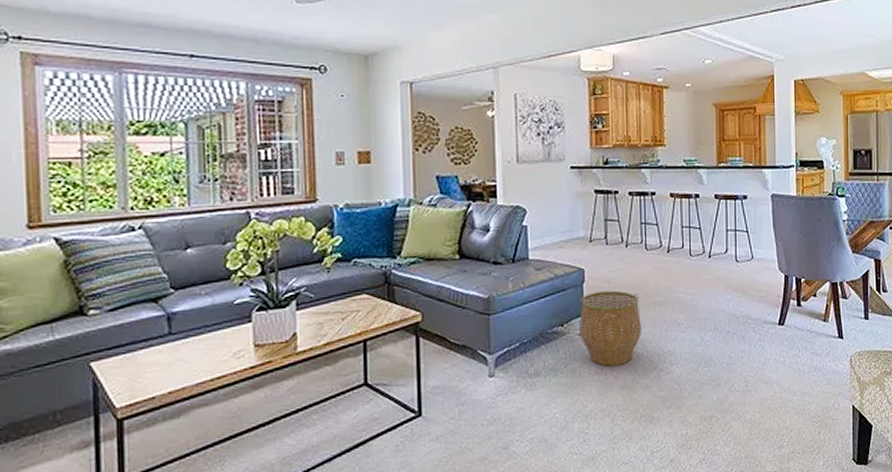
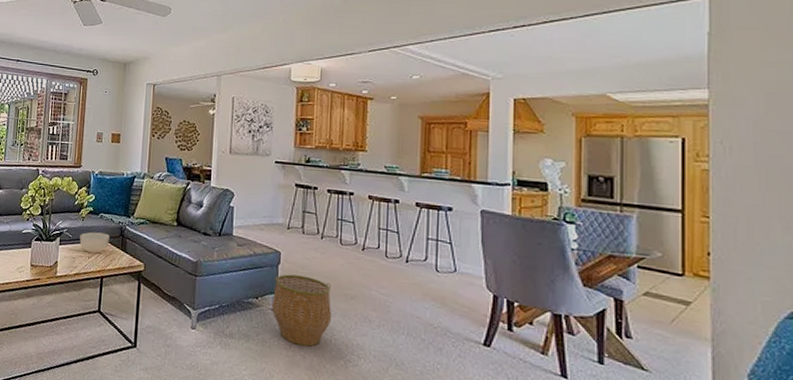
bowl: none [326,283,370,313] -> present [79,231,110,254]

